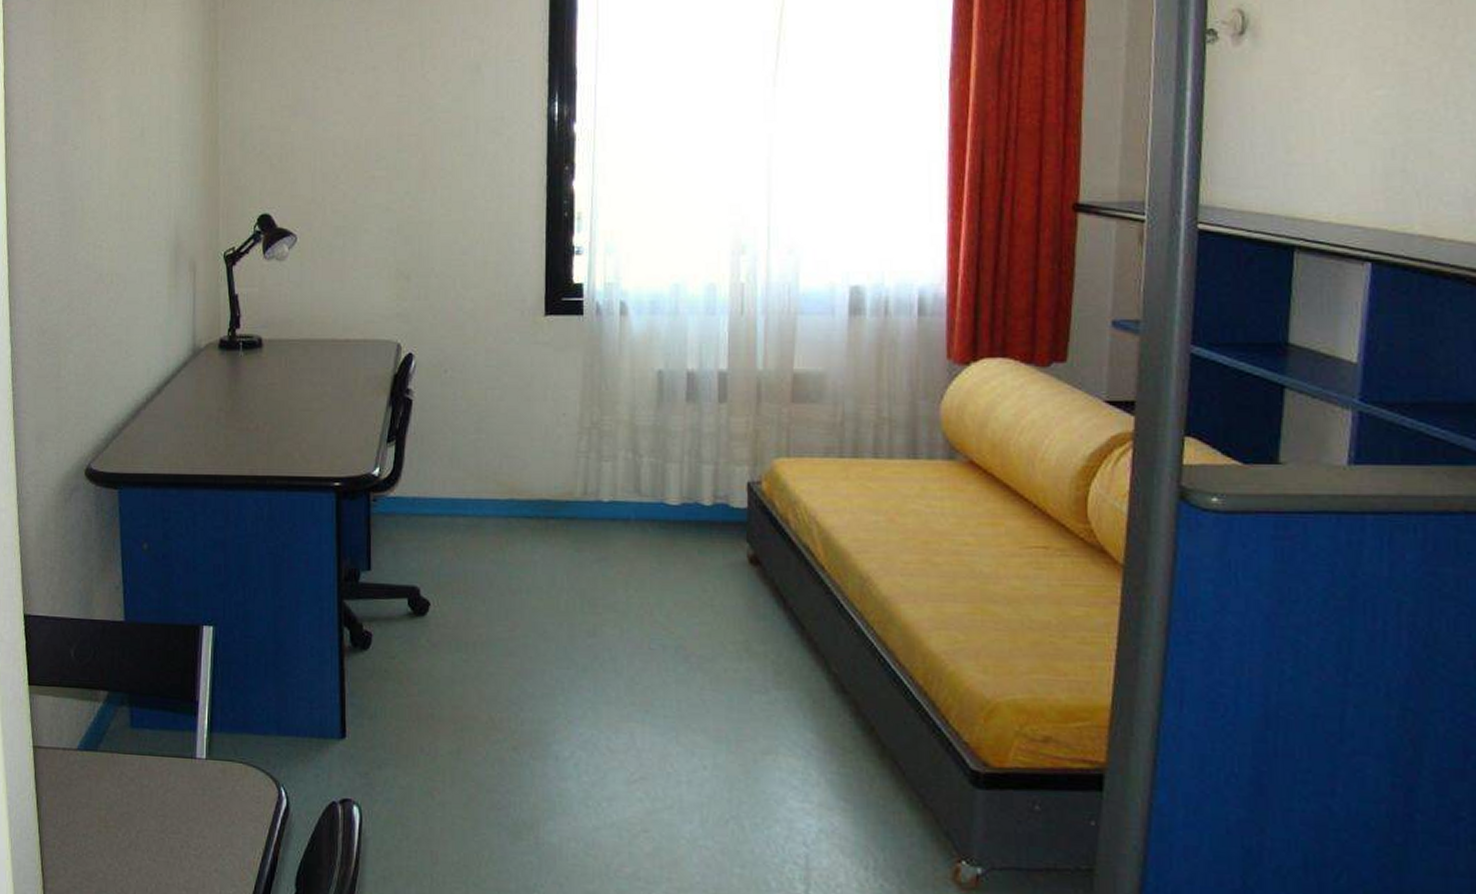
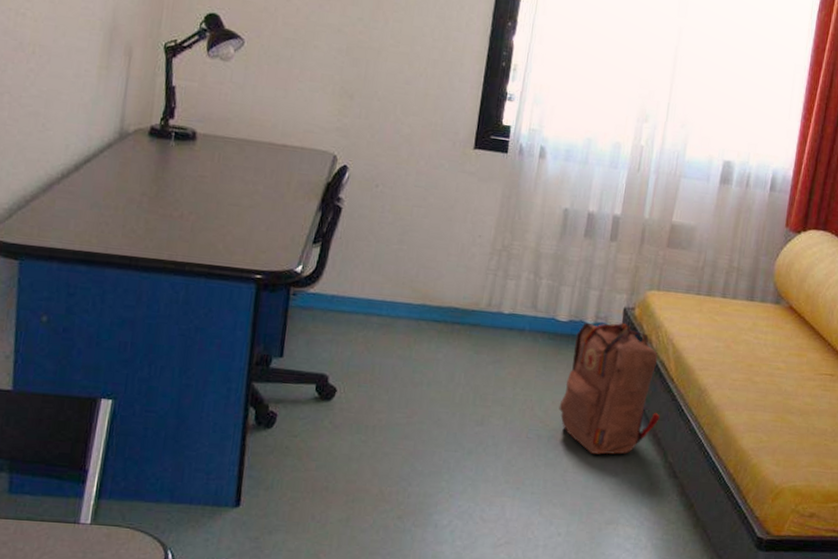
backpack: none [683,501,813,667] -> present [559,322,660,455]

